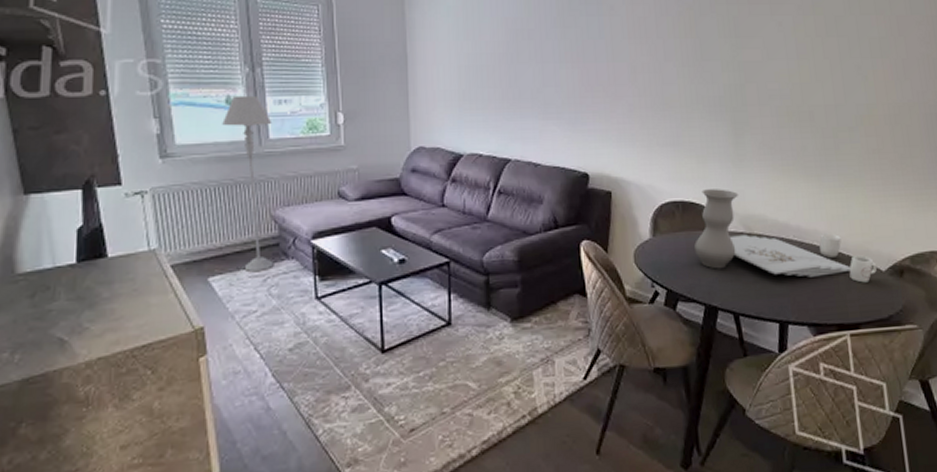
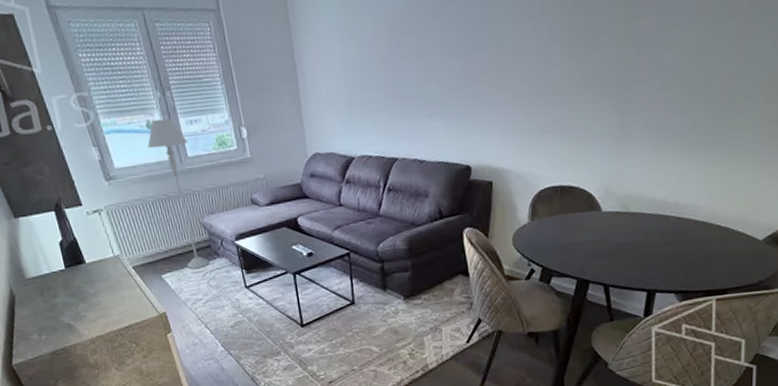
vase: present [694,189,739,269] -> none [571,171,619,247]
placemat: present [729,235,851,277] -> none [605,213,727,250]
cup: present [819,233,842,259] -> none [695,207,720,232]
mug: present [849,255,878,283] -> none [724,226,755,253]

